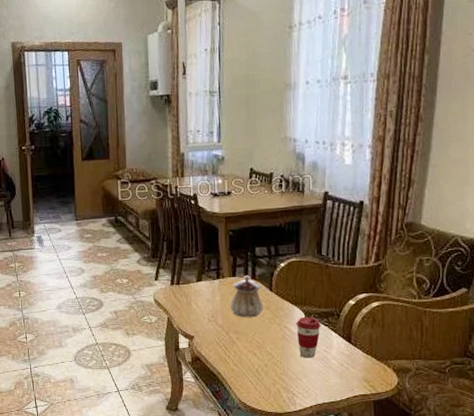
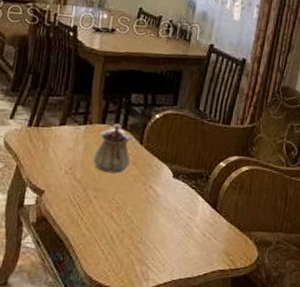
coffee cup: present [296,316,321,359] -> none [161,176,188,226]

